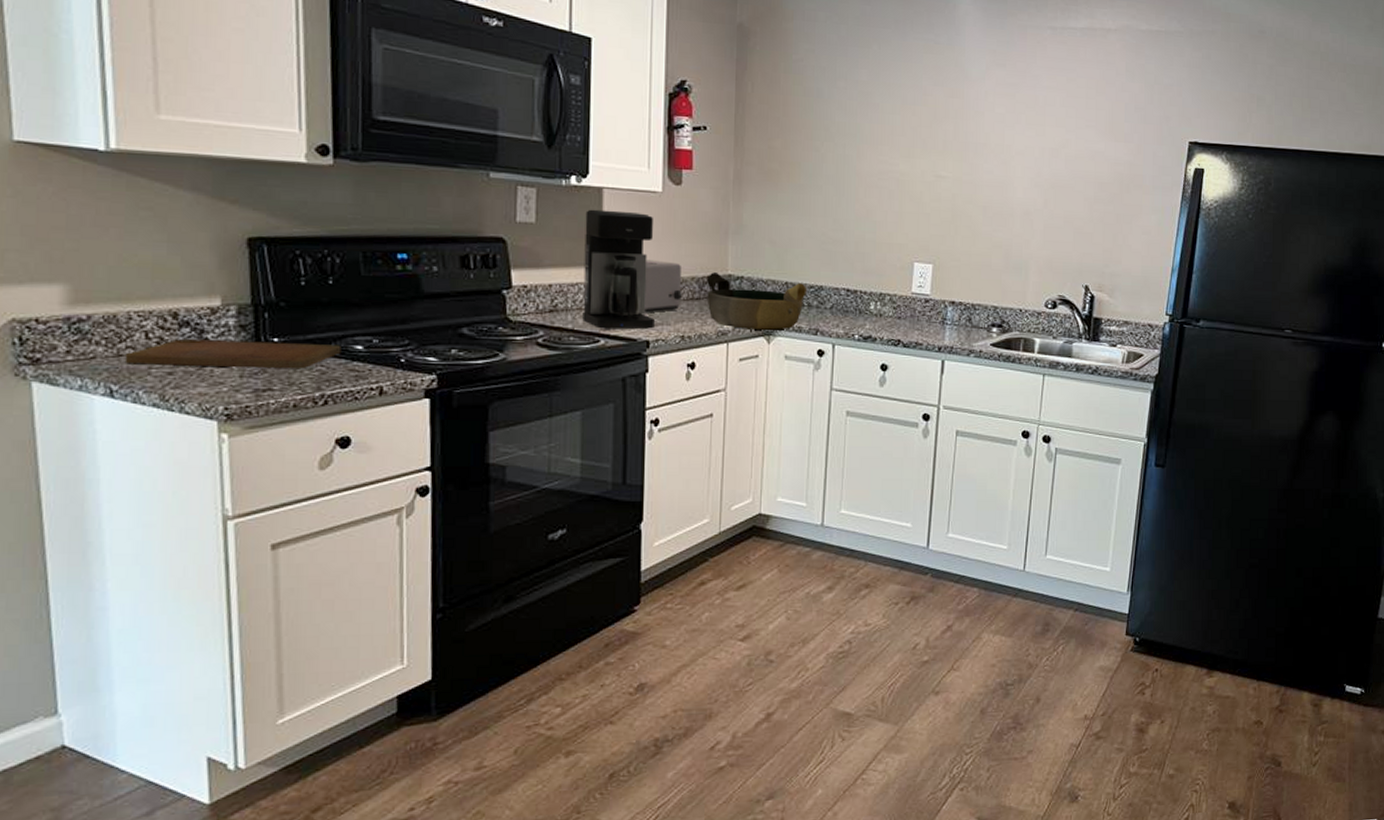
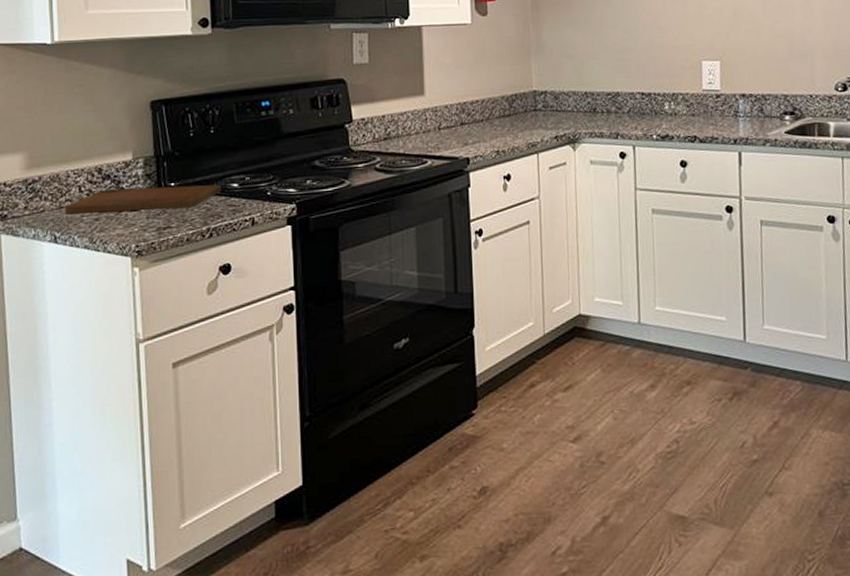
coffee maker: present [582,209,655,331] -> none [409,44,473,152]
toaster: present [644,260,682,313] -> none [462,84,495,133]
cooking pot: present [706,271,808,330] -> none [515,89,606,140]

